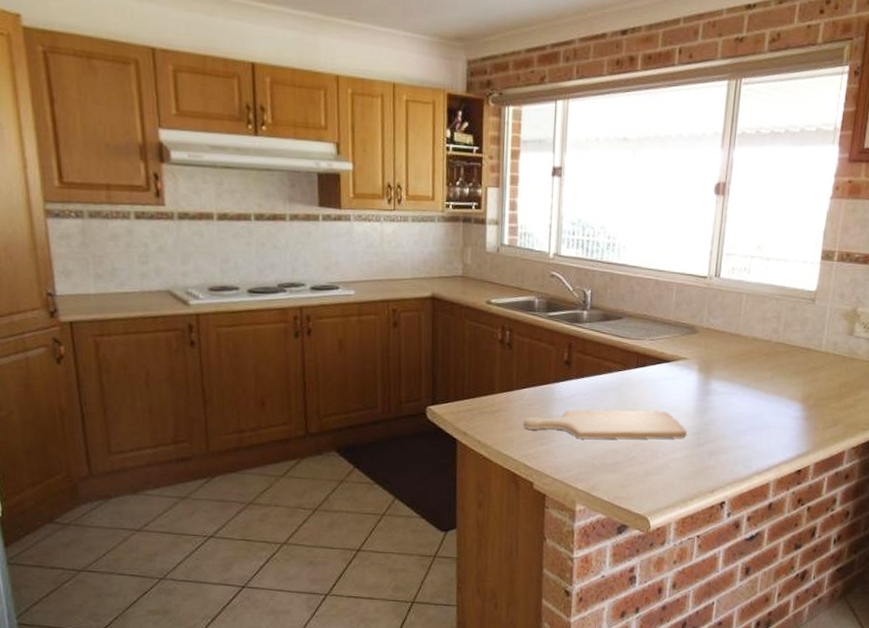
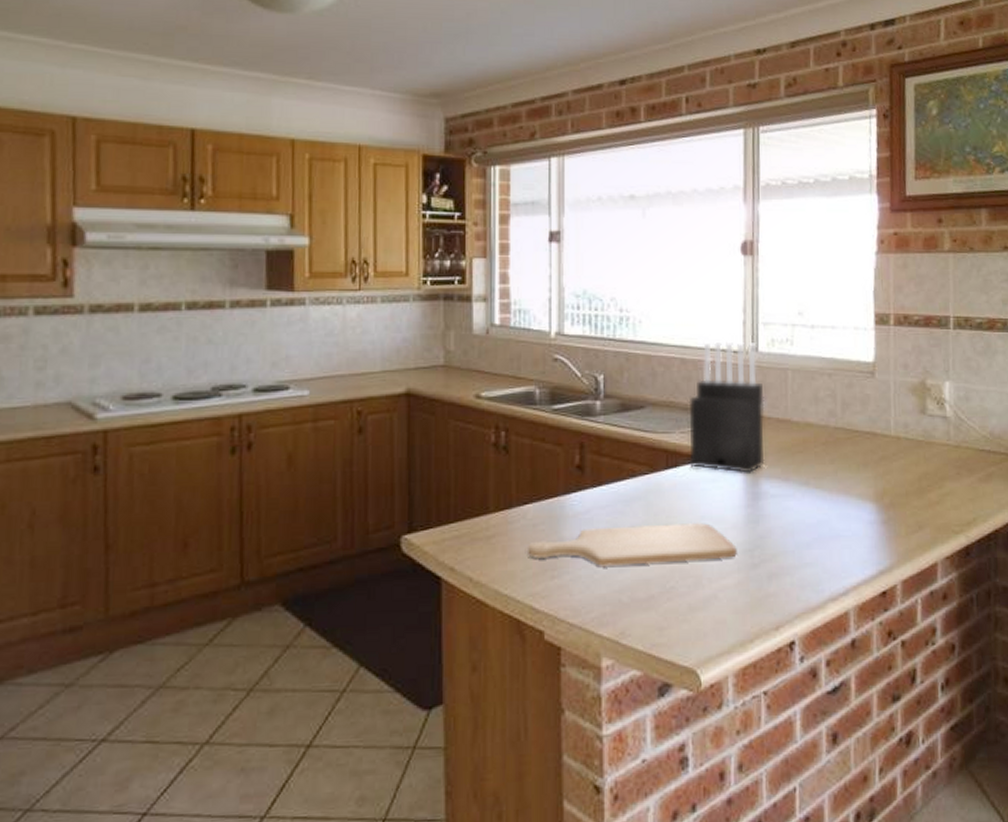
knife block: none [655,265,721,375] -> present [688,340,765,473]

